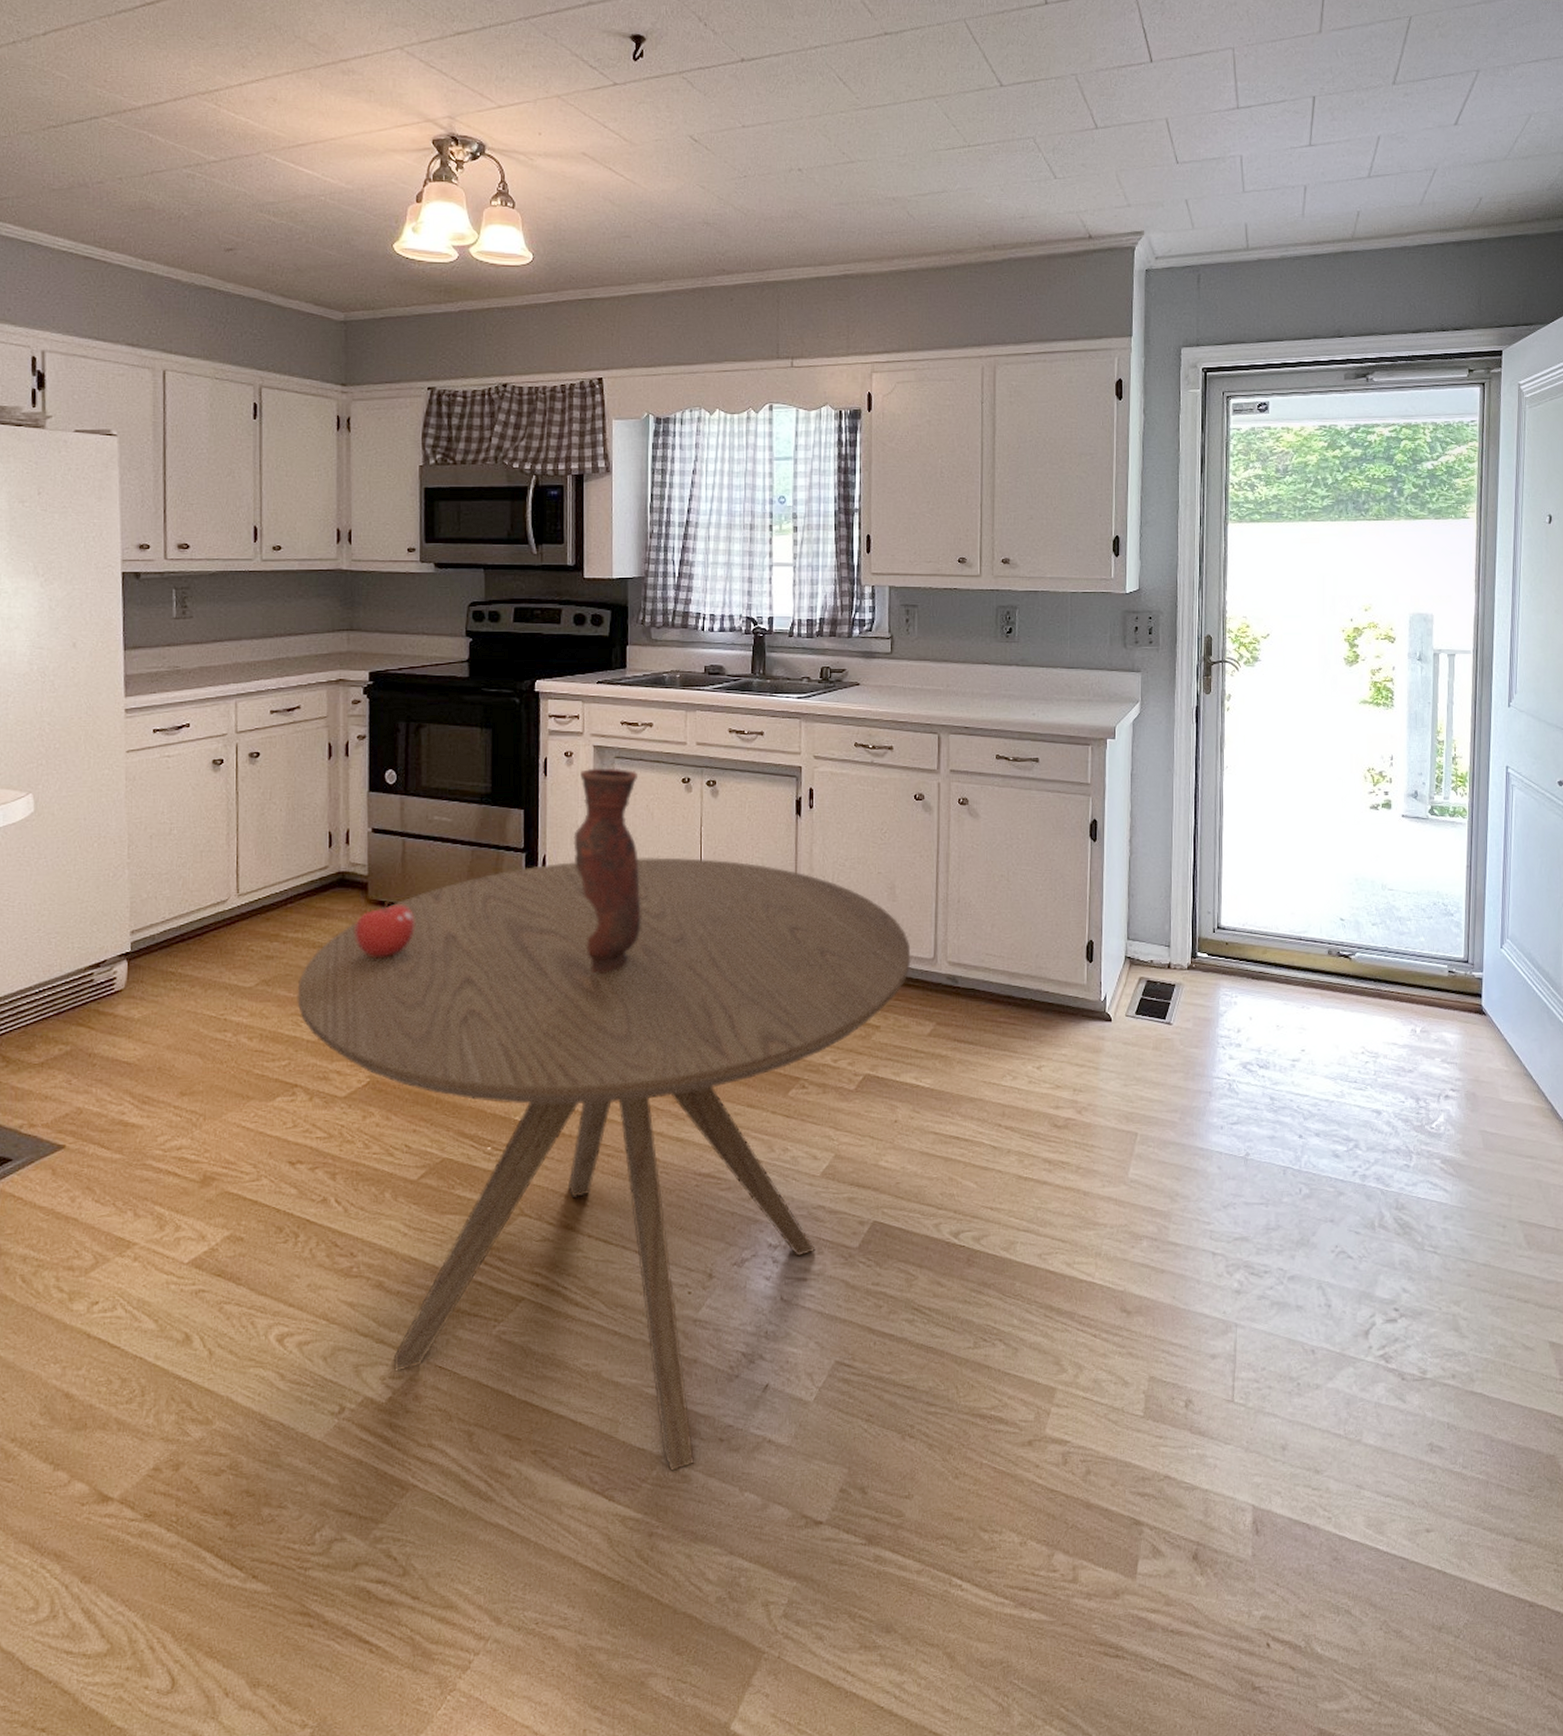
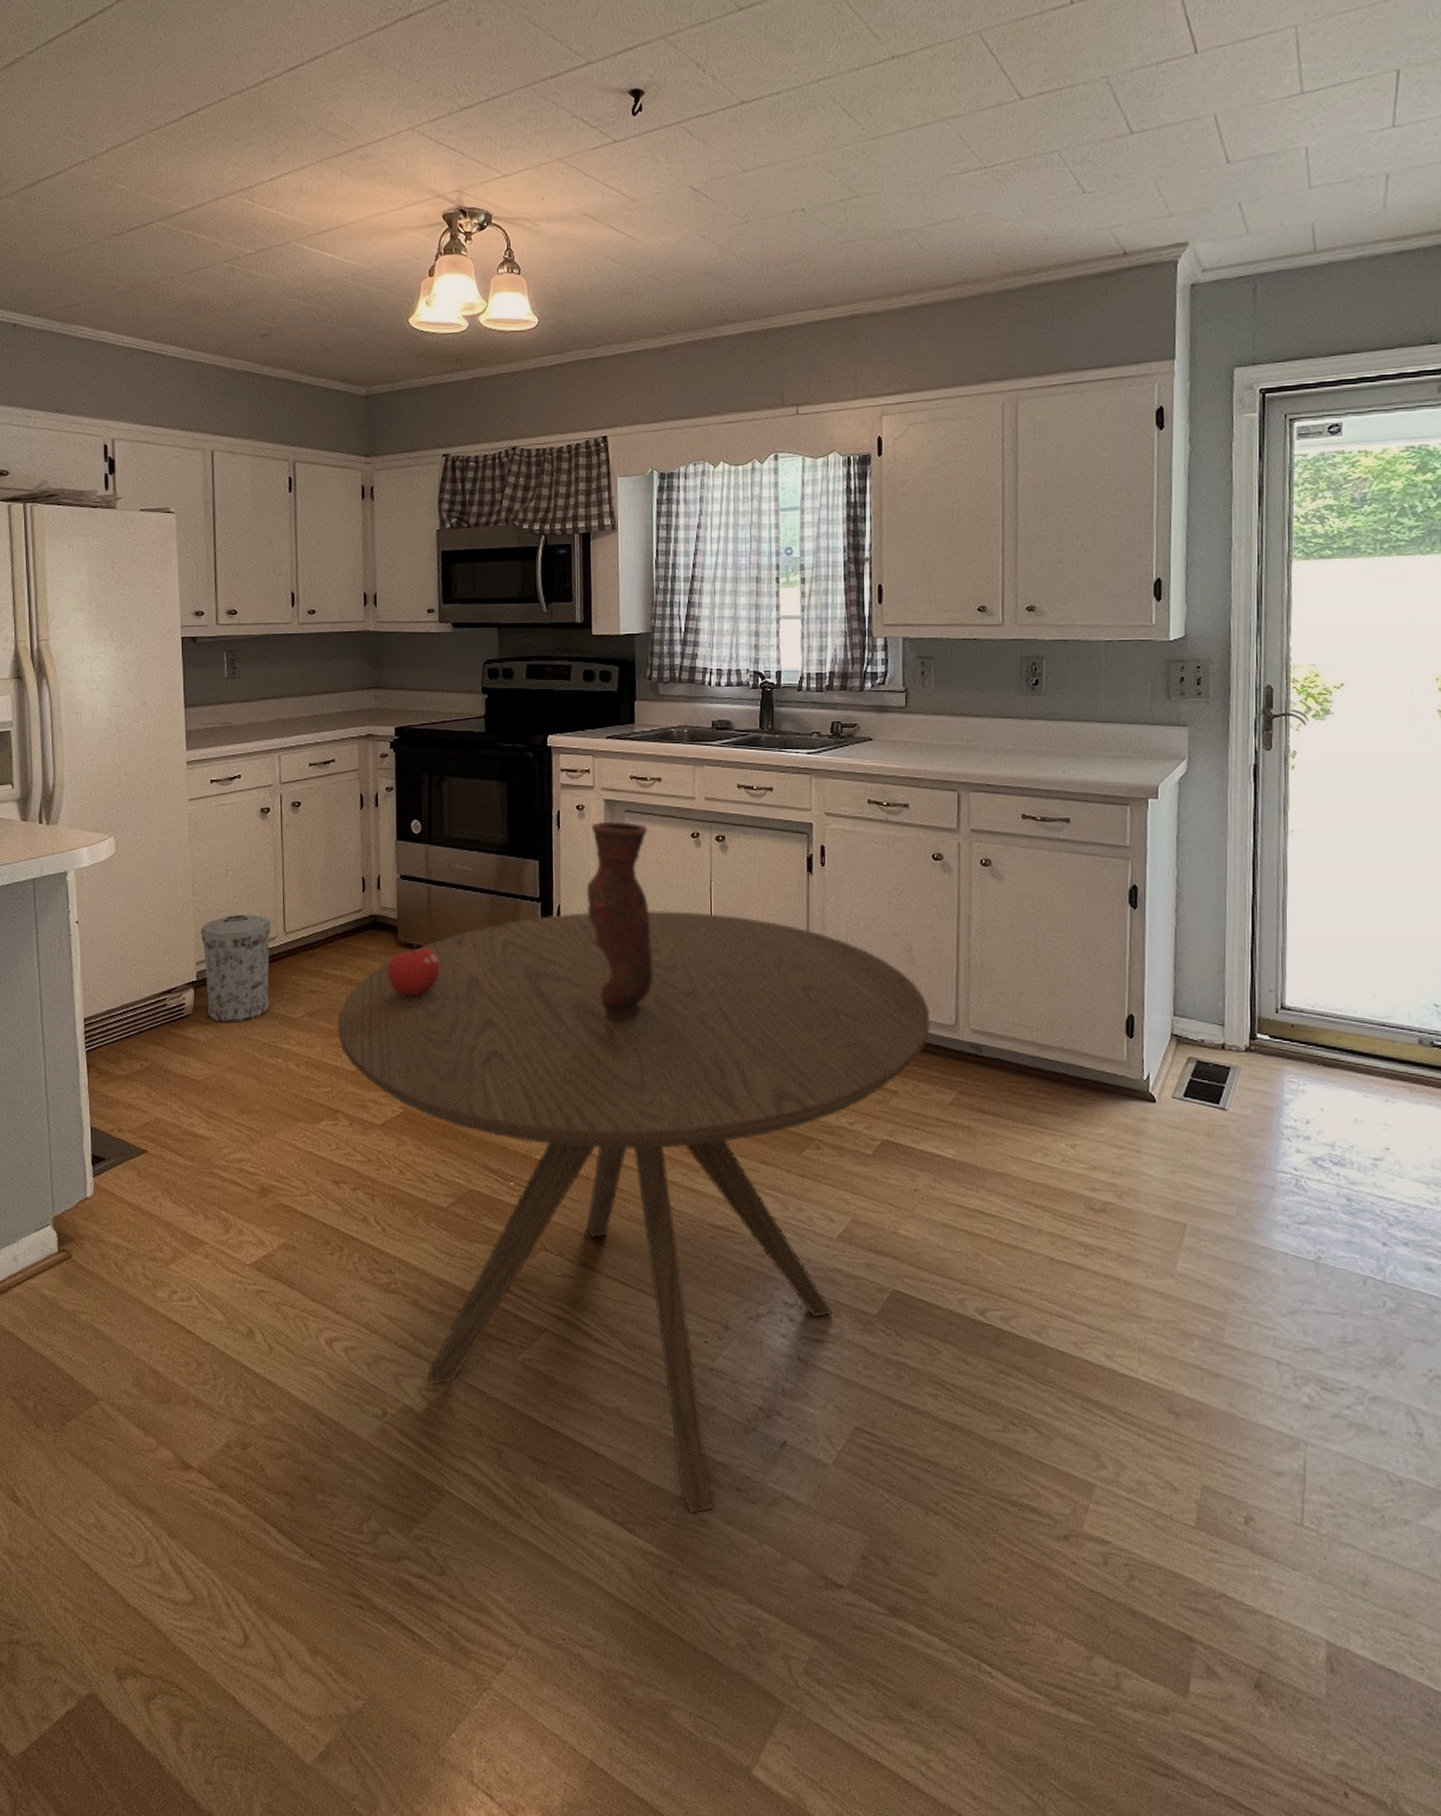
trash can: none [137,876,222,996] -> present [200,915,271,1022]

